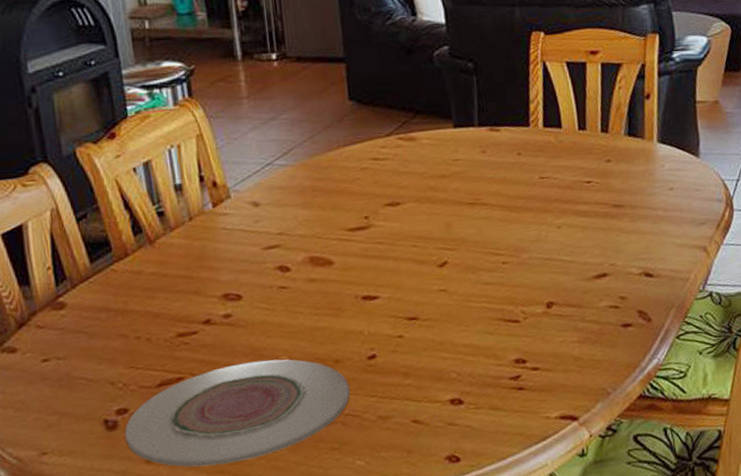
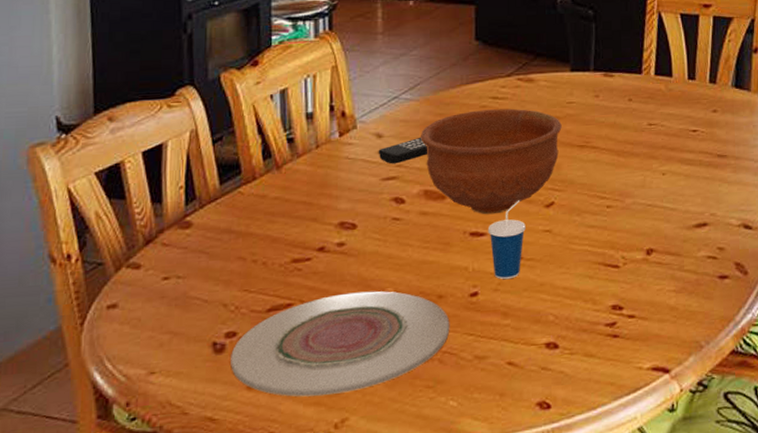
remote control: none [256,203,310,233] -> present [378,137,428,164]
bowl: none [299,169,449,278] -> present [420,108,562,215]
cup: none [380,261,420,341] -> present [487,200,526,280]

